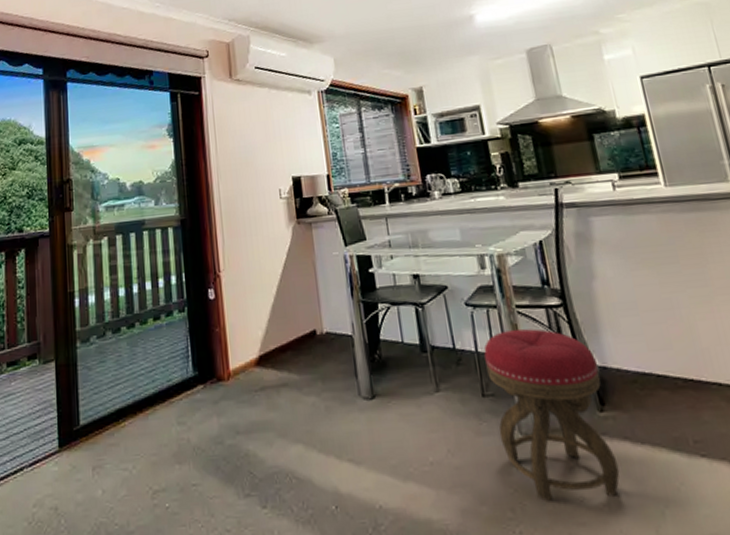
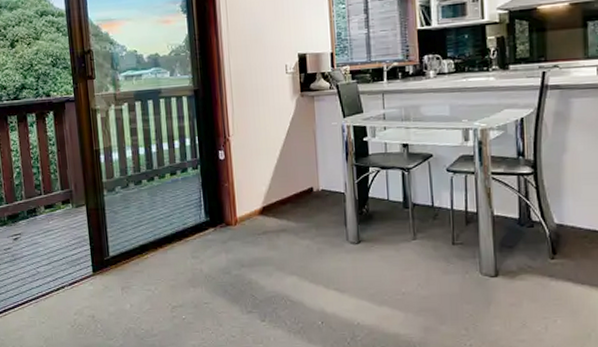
stool: present [484,328,620,501] -> none [458,192,559,323]

